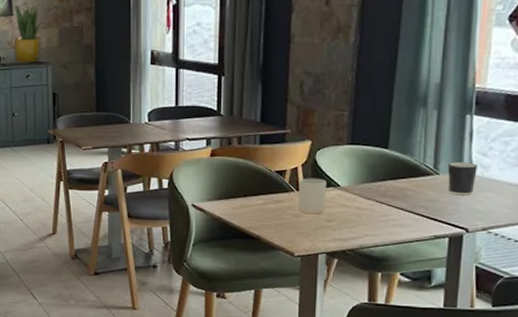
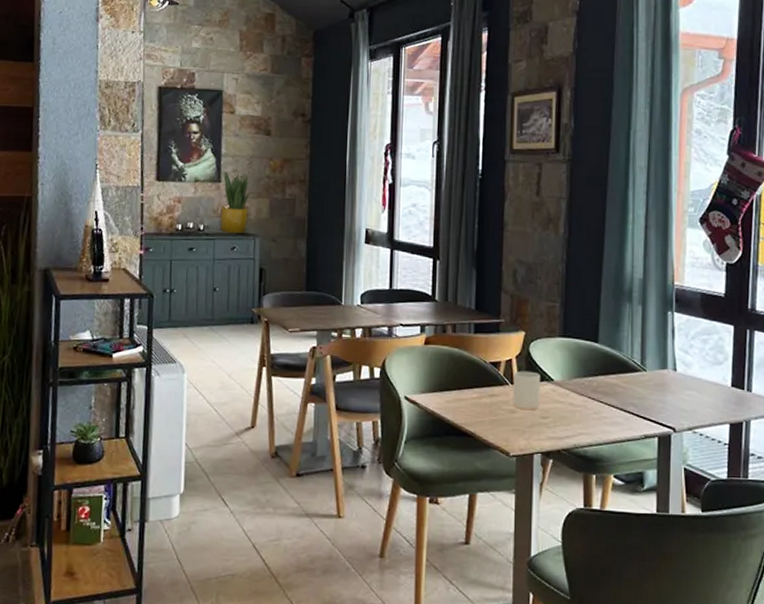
mug: present [447,162,478,196] -> none [654,359,681,394]

